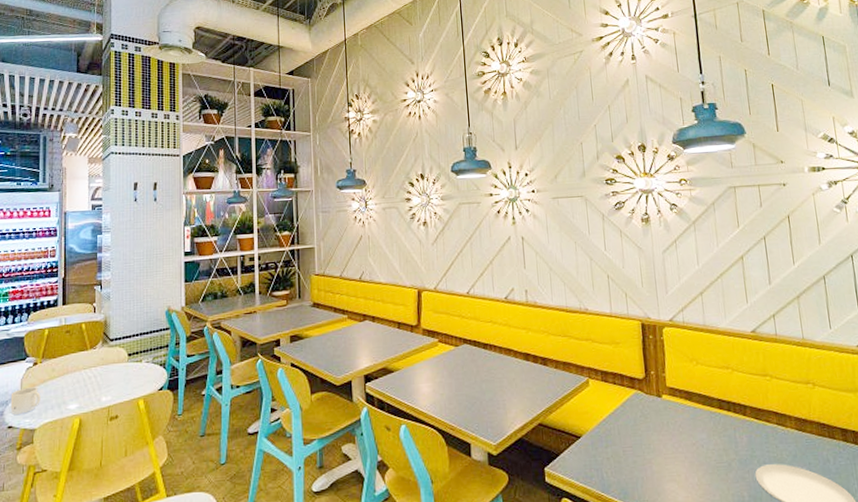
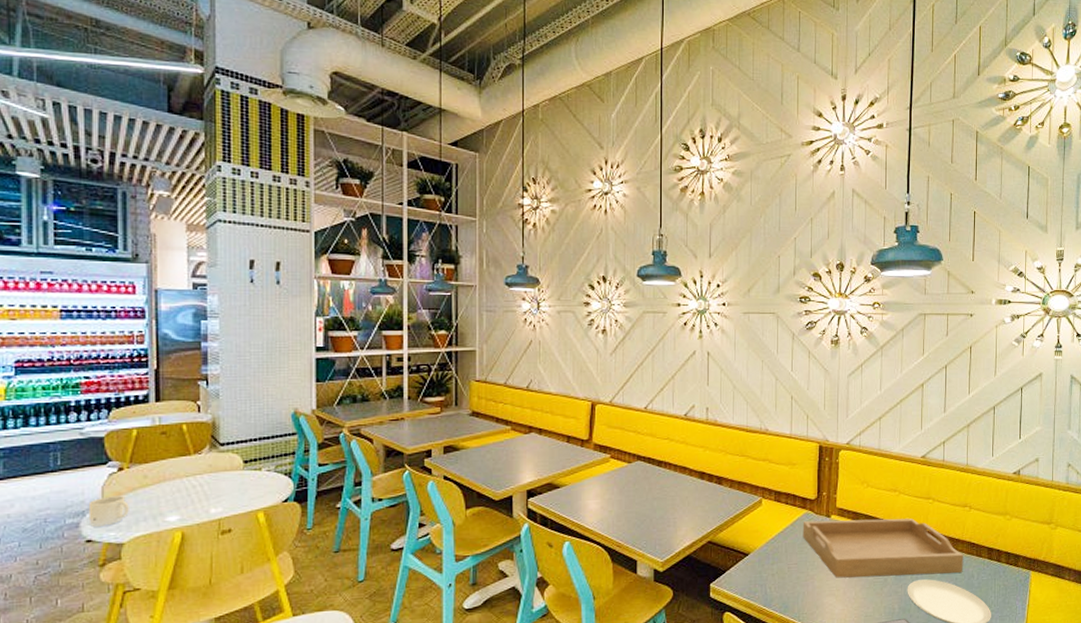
serving tray: none [633,397,816,463] -> present [802,518,963,578]

